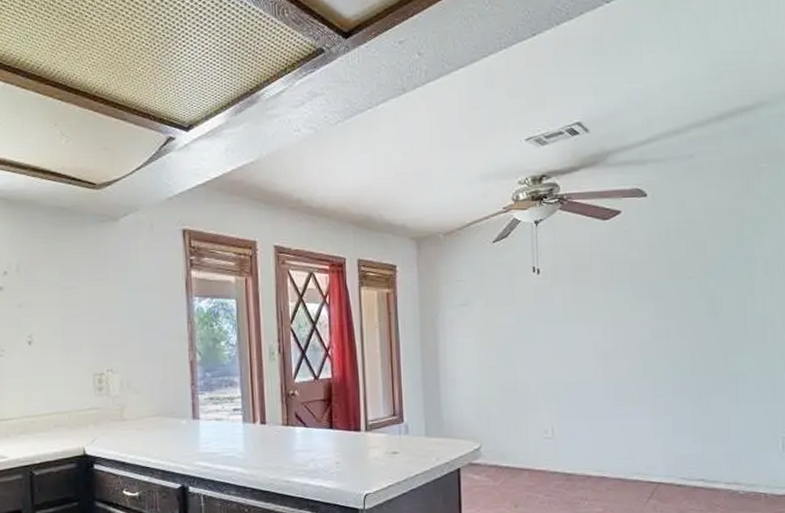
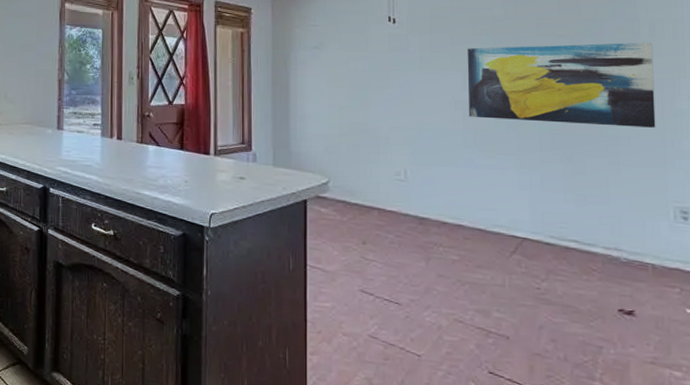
wall art: none [606,279,769,367] -> present [467,42,656,128]

